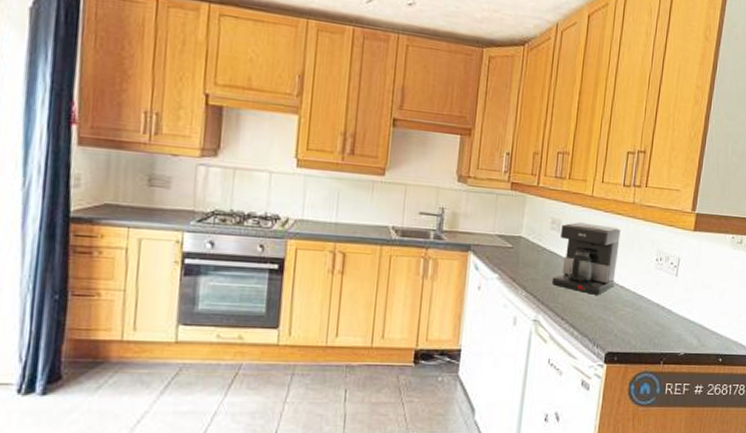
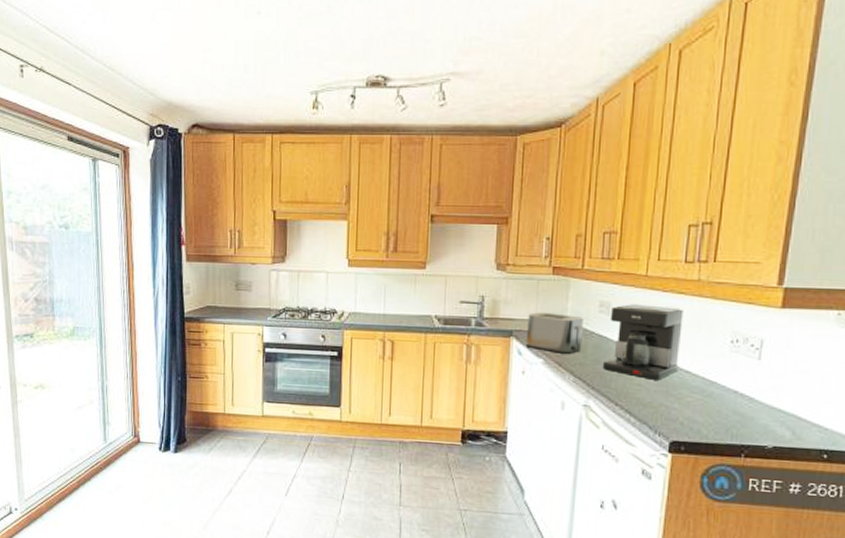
toaster: none [483,227,537,270] -> present [526,312,584,355]

